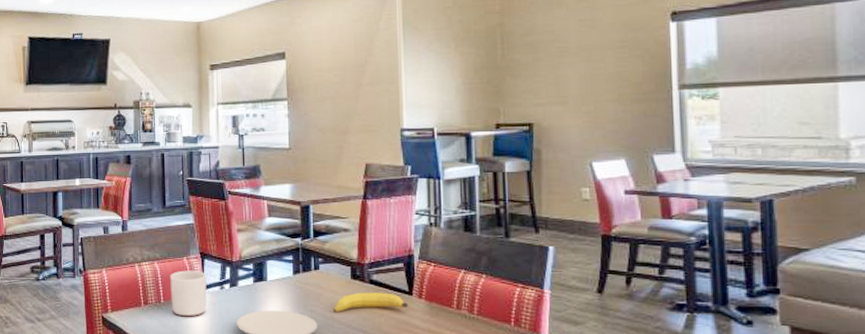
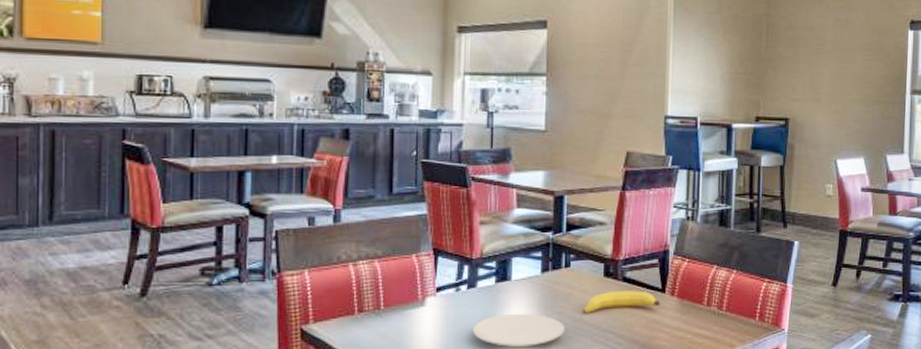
mug: present [170,270,207,317] -> none [393,270,440,325]

